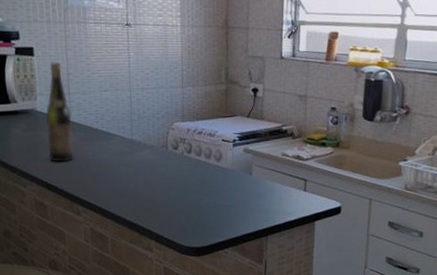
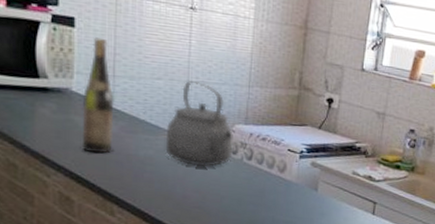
tea kettle: none [115,89,174,165] -> present [165,81,233,168]

